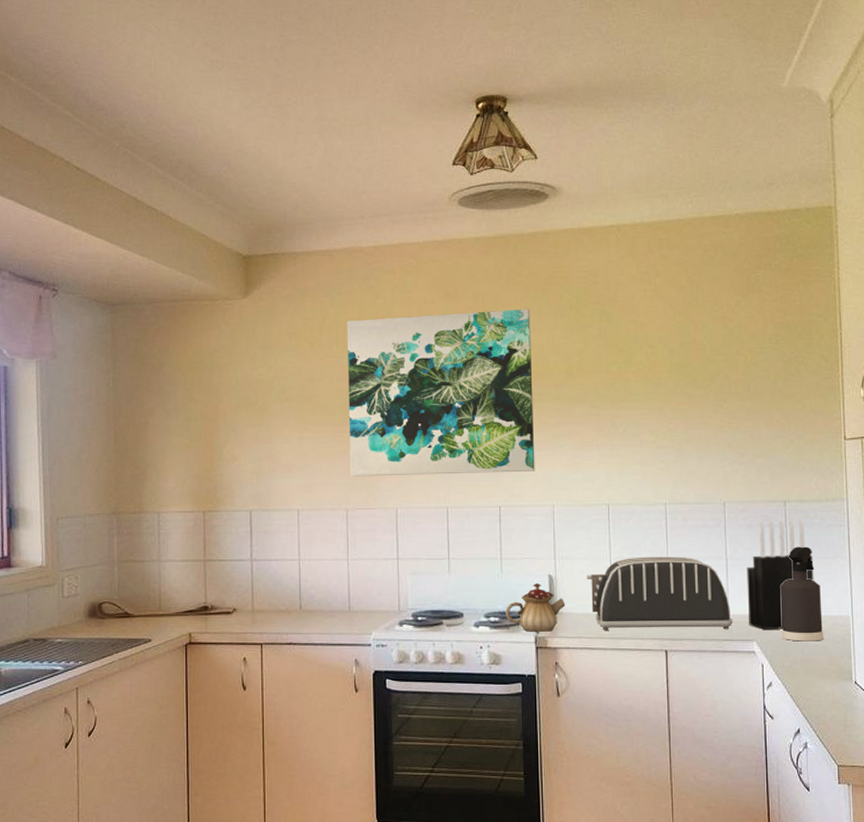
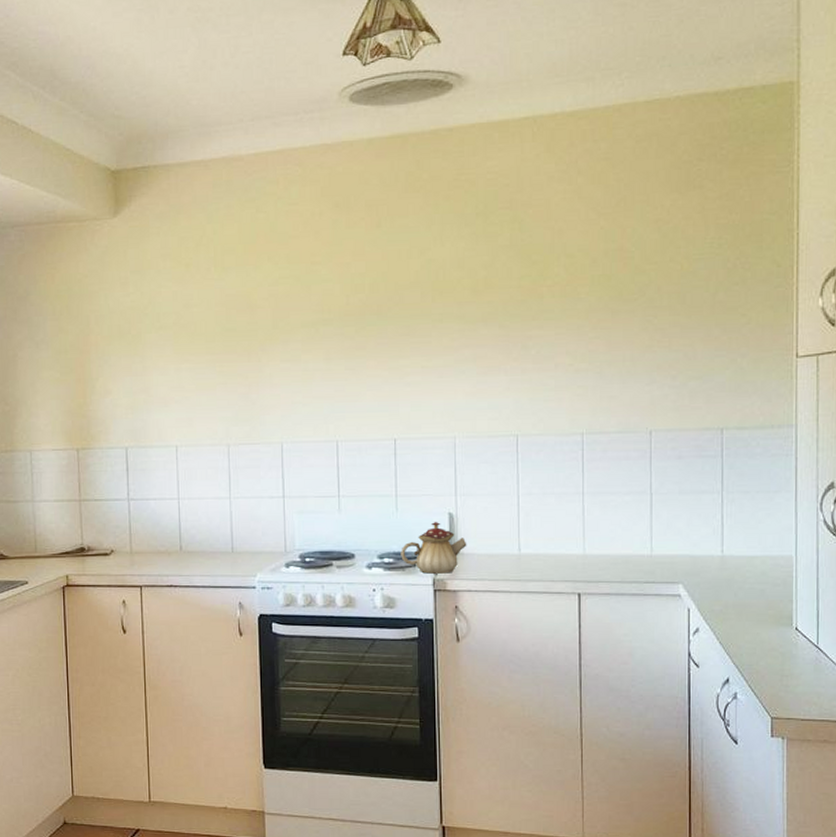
wall art: present [347,308,535,477] -> none [225,217,435,410]
toaster: present [586,556,733,630] -> none [490,491,656,572]
knife block: present [746,519,814,630] -> none [674,449,753,571]
spray bottle: present [780,546,824,642] -> none [712,479,762,584]

